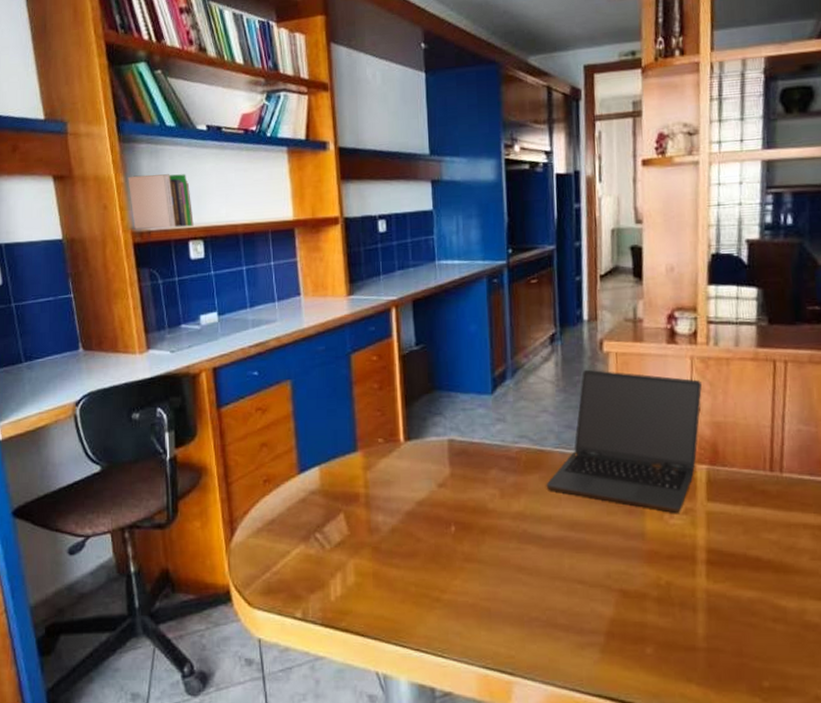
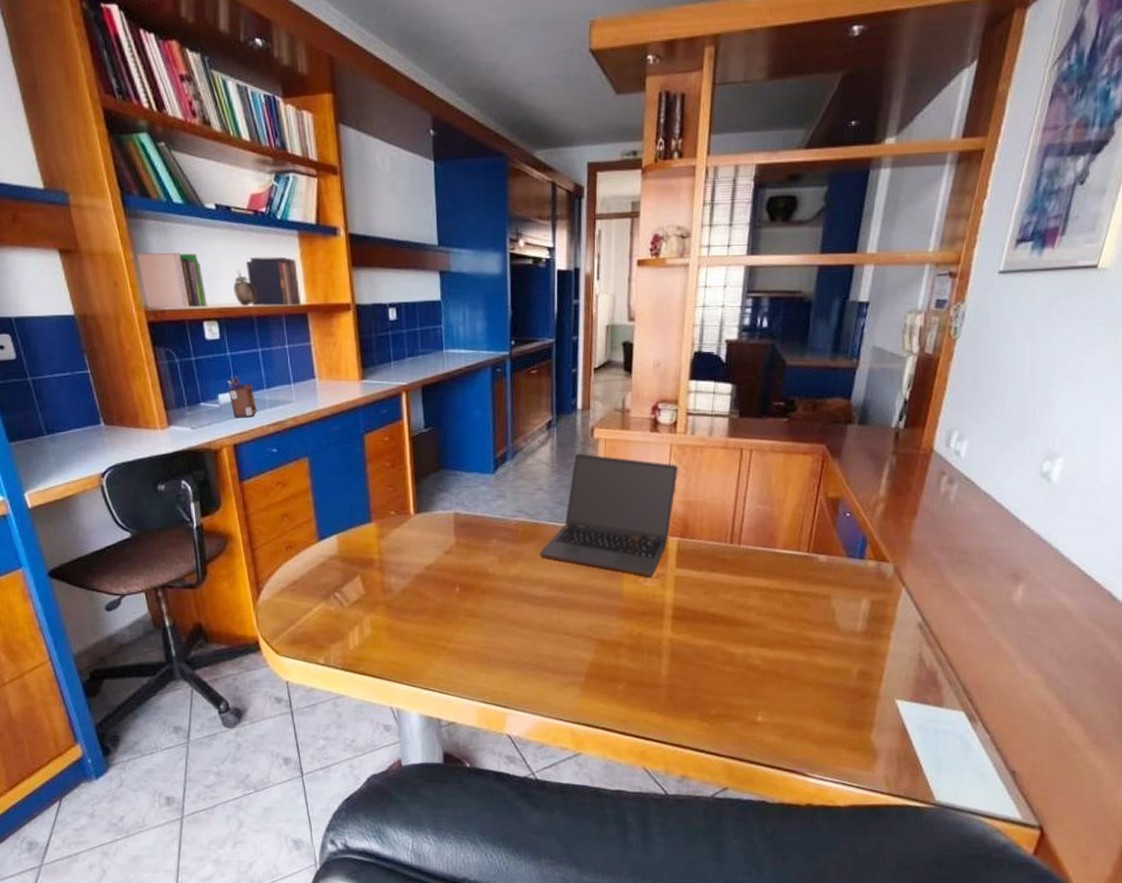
desk organizer: none [210,295,239,340] -> present [227,375,257,418]
alarm clock: none [221,187,243,225] -> present [233,269,257,307]
books: none [234,173,289,224] -> present [246,256,302,307]

